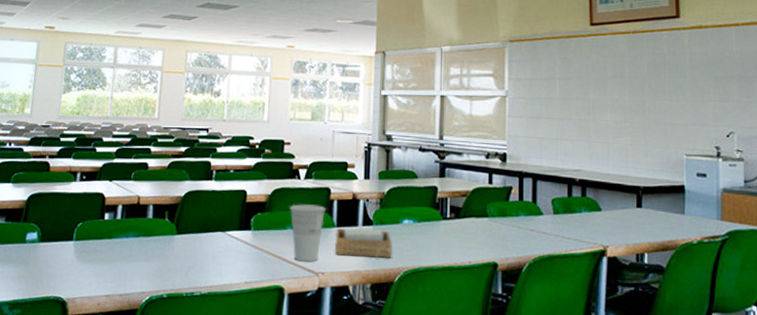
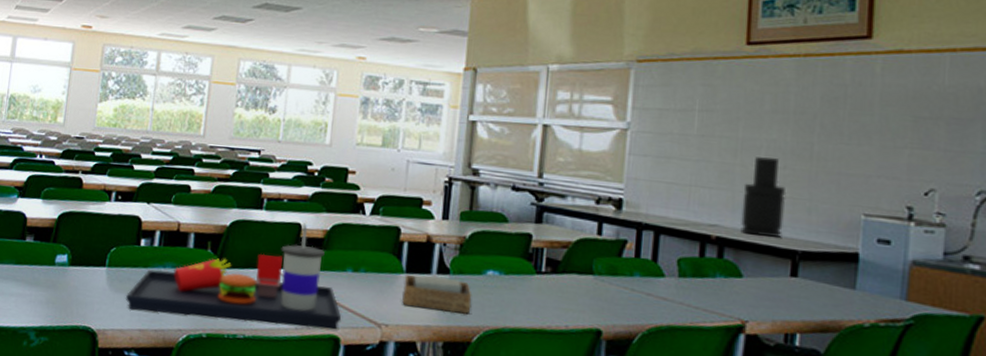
food tray: none [93,190,284,281] -> present [126,223,341,329]
cup: present [290,204,326,262] -> none [351,243,394,312]
dispenser: none [596,114,629,177] -> present [740,157,787,237]

